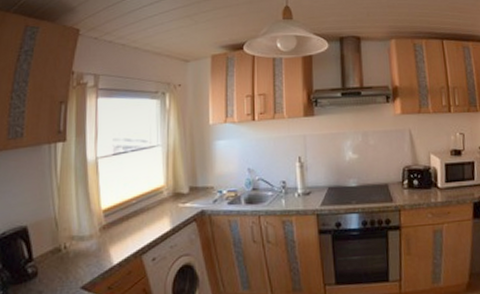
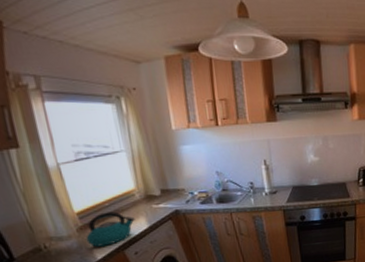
kettle: none [106,210,159,250] -> present [86,211,135,247]

